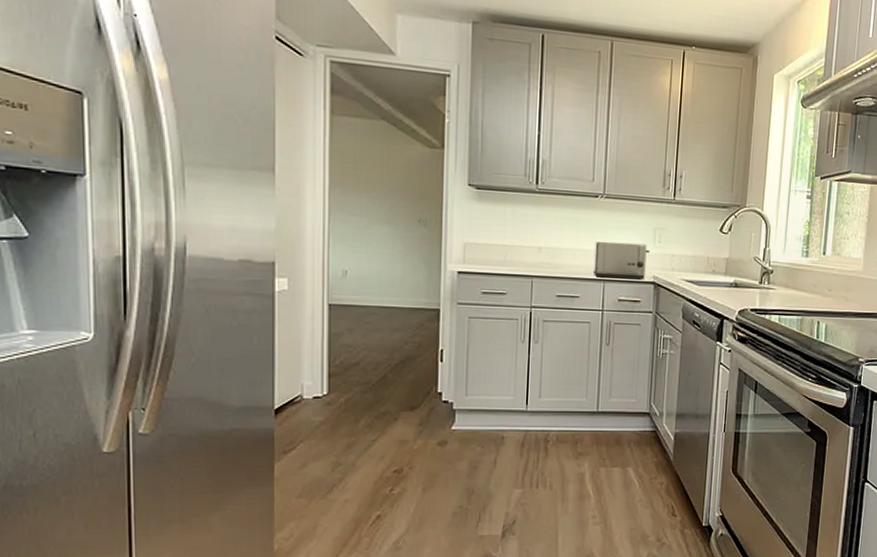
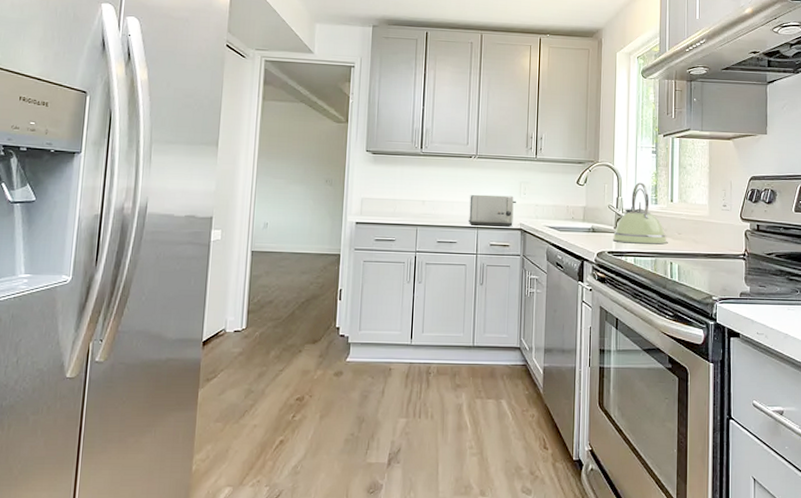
kettle: none [756,232,817,302] -> present [612,182,668,245]

